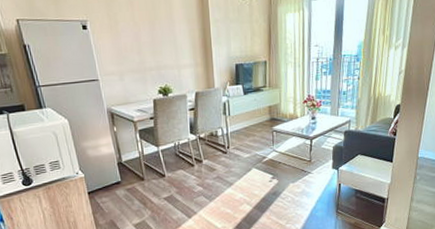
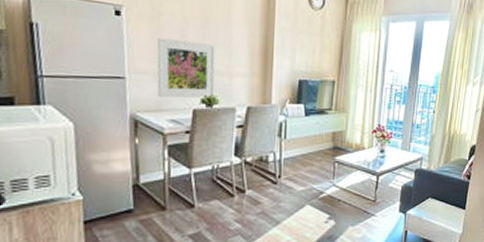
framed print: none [118,43,169,93] -> present [157,37,216,99]

